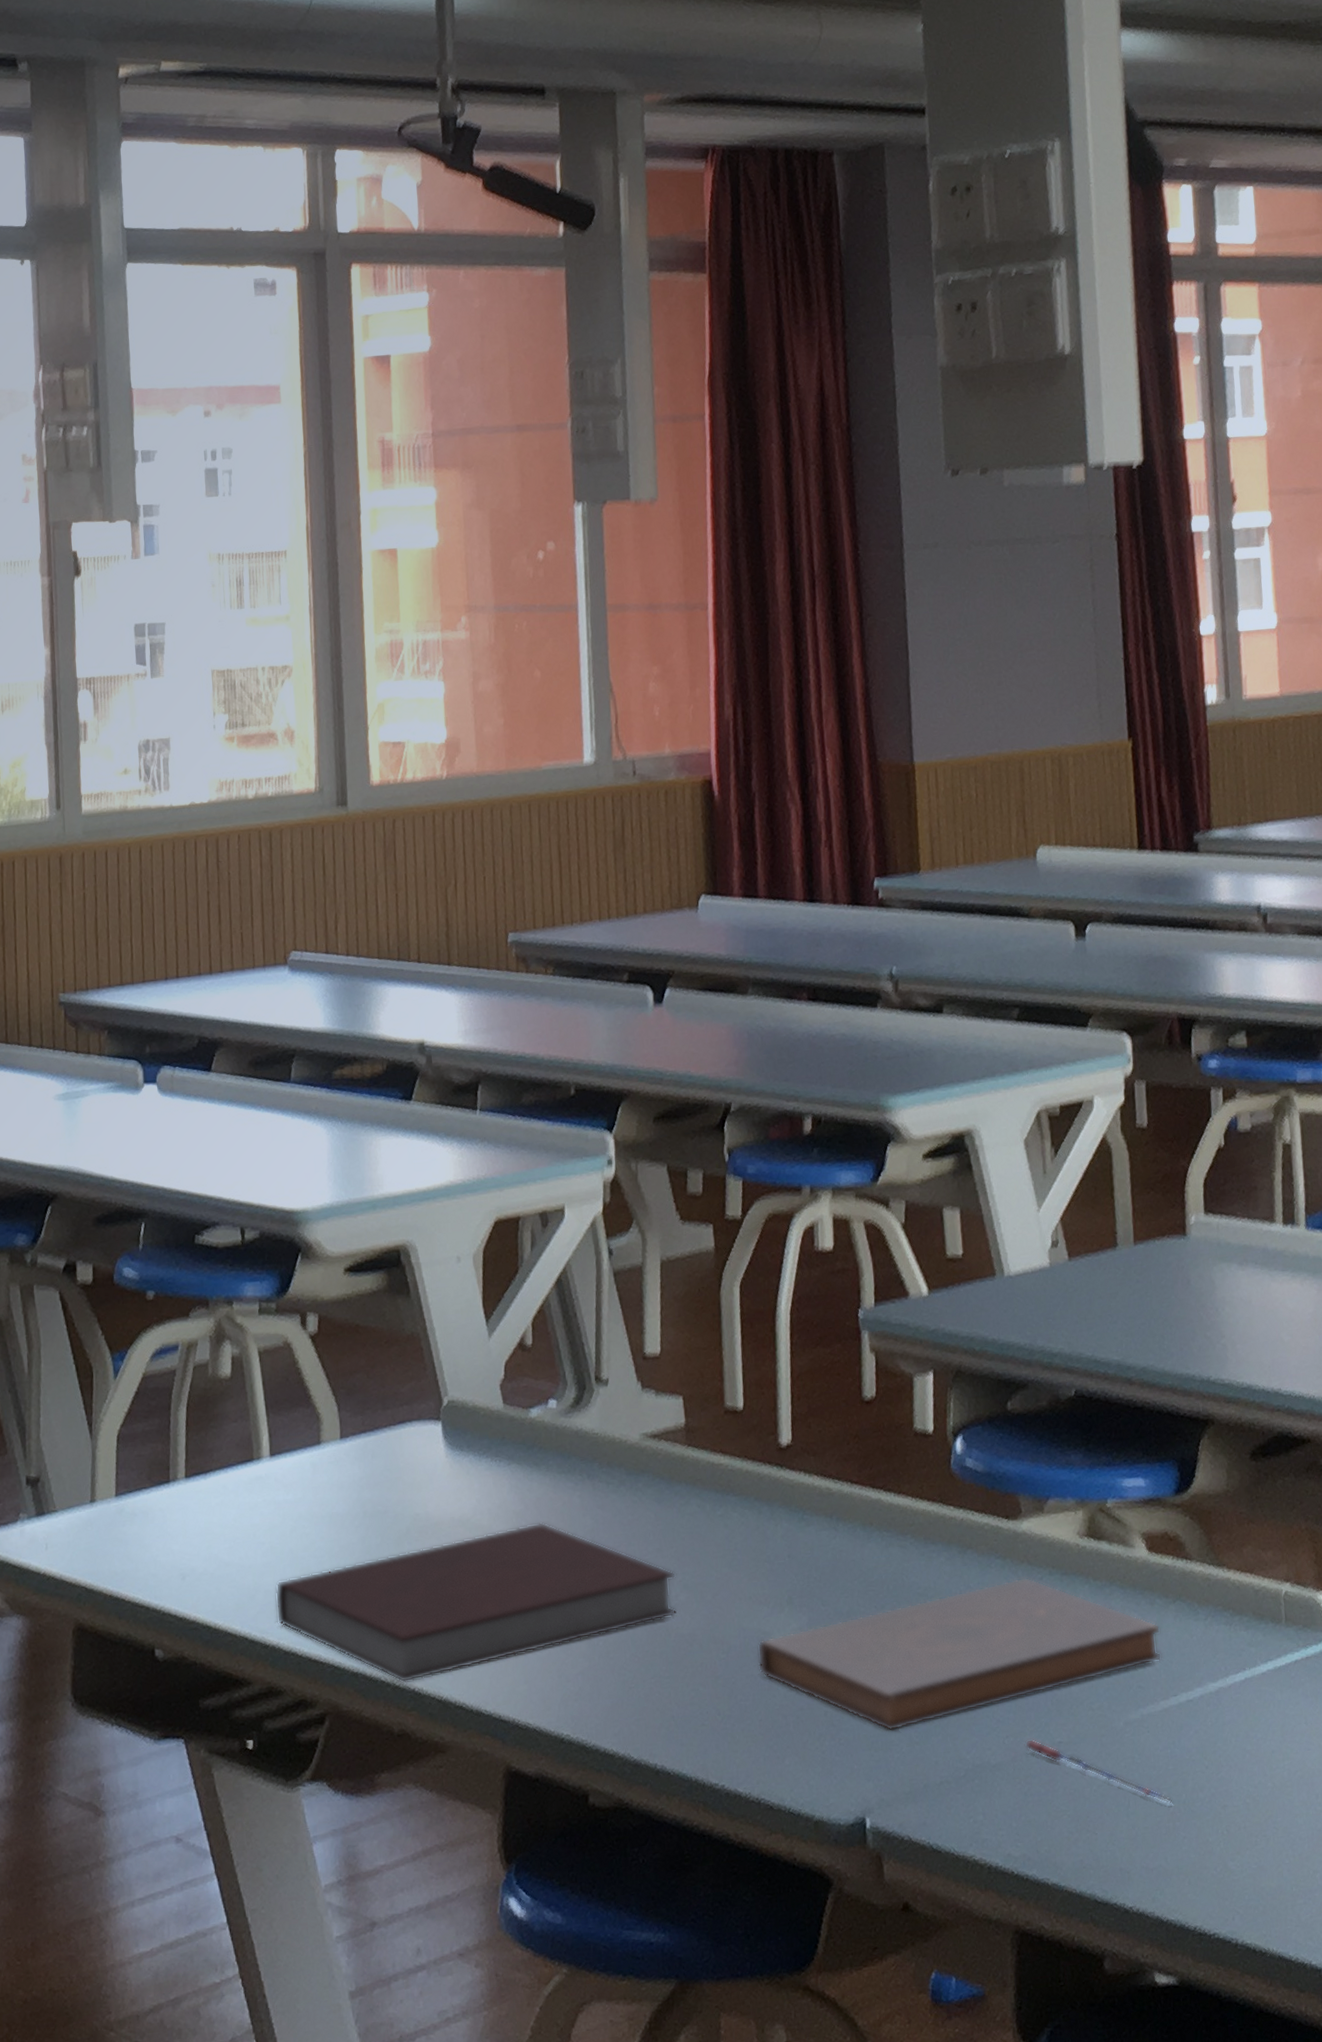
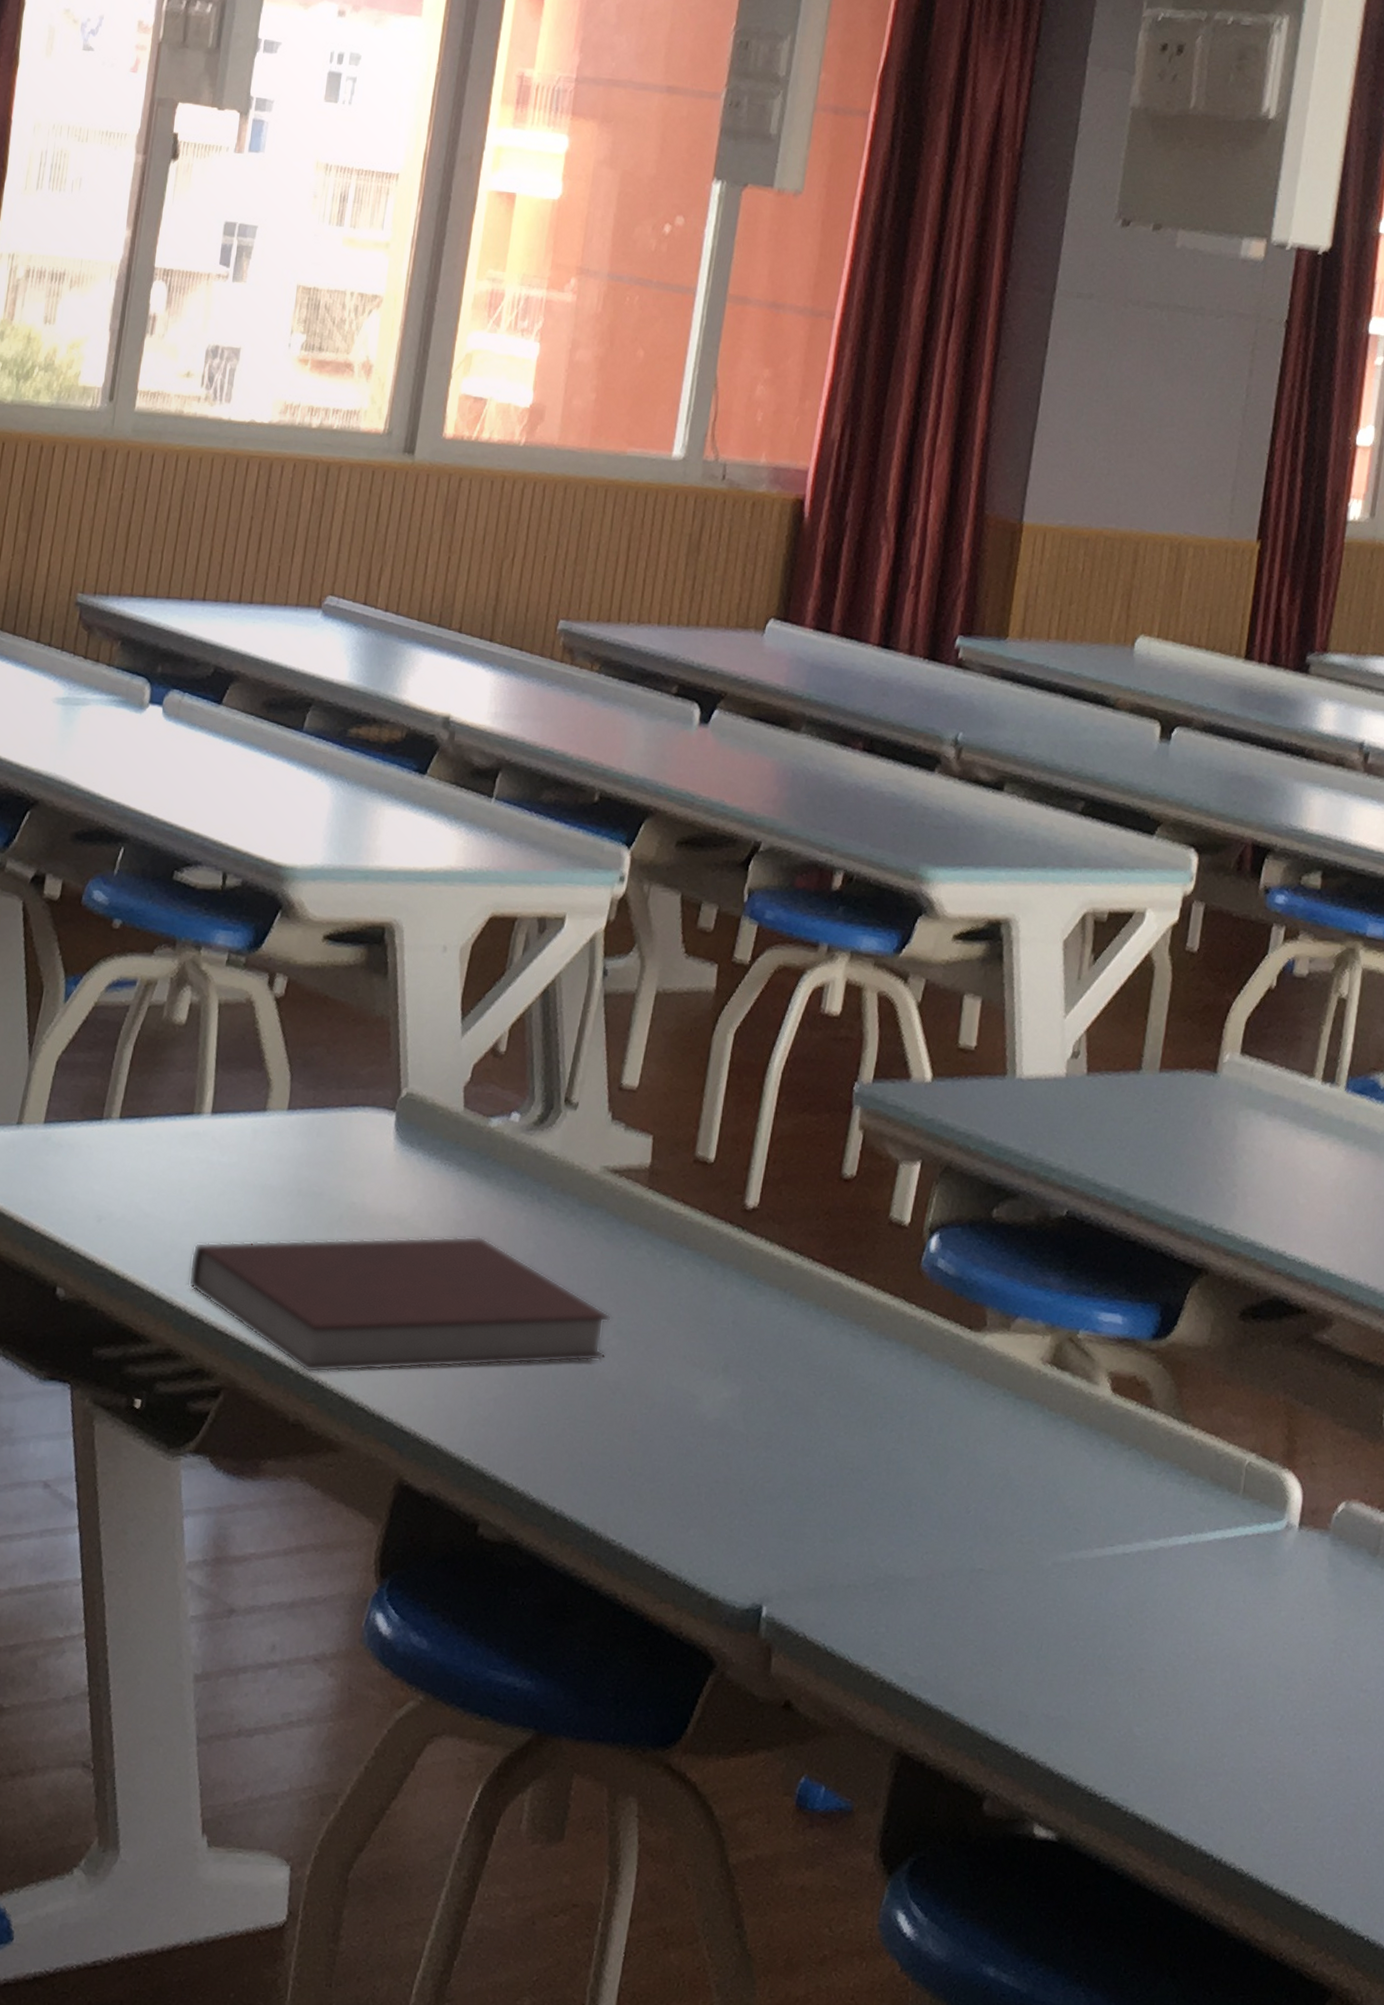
book: present [757,1577,1162,1731] -> none [679,1392,1110,1523]
pen: present [1025,1738,1172,1804] -> none [944,1559,1087,1655]

